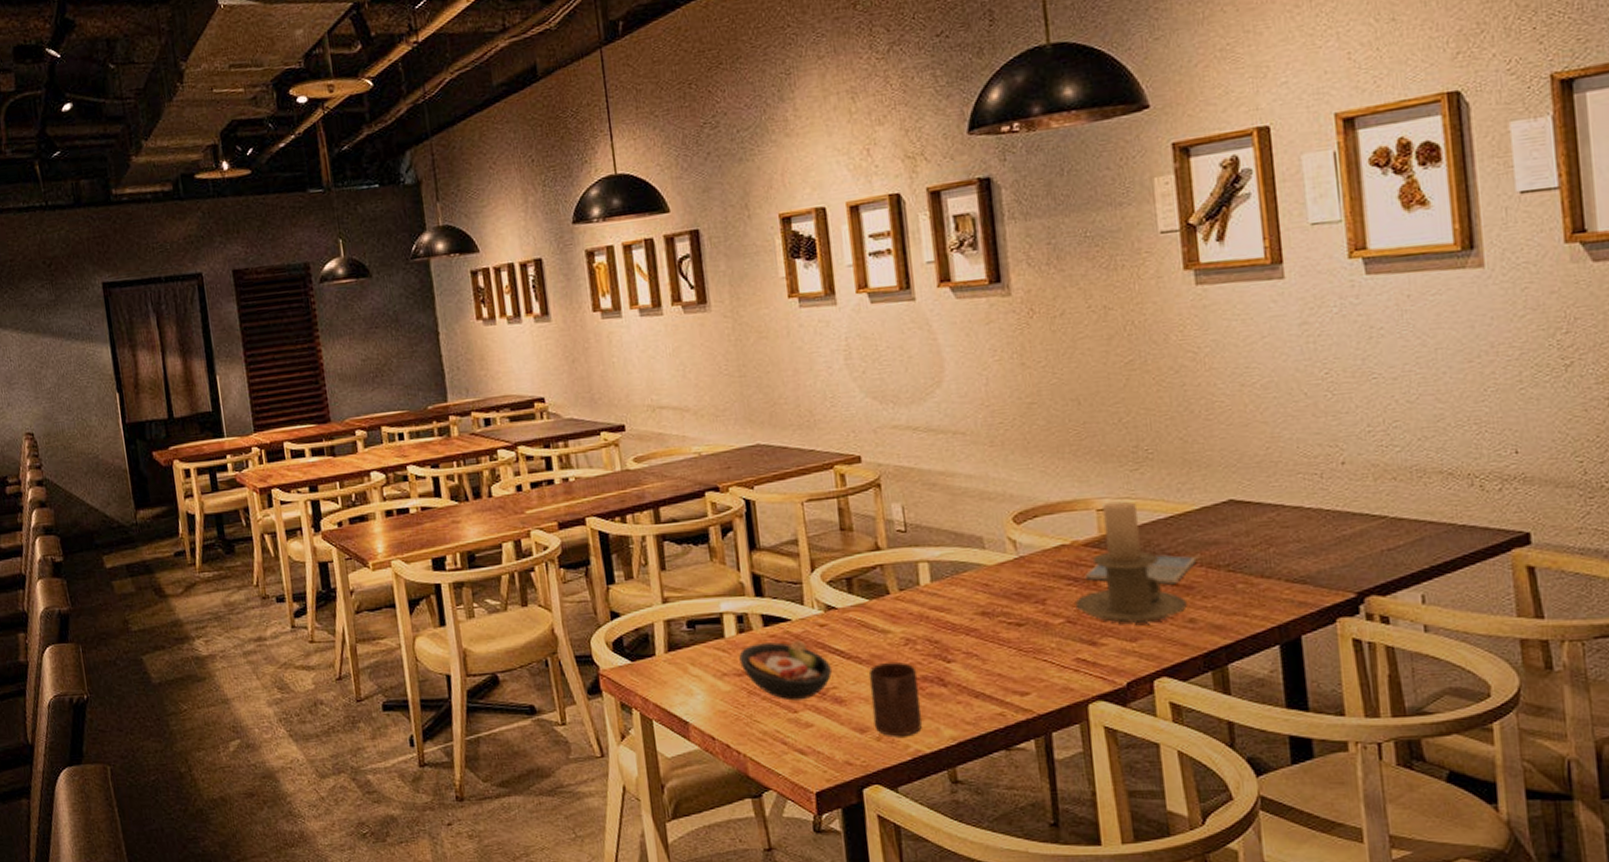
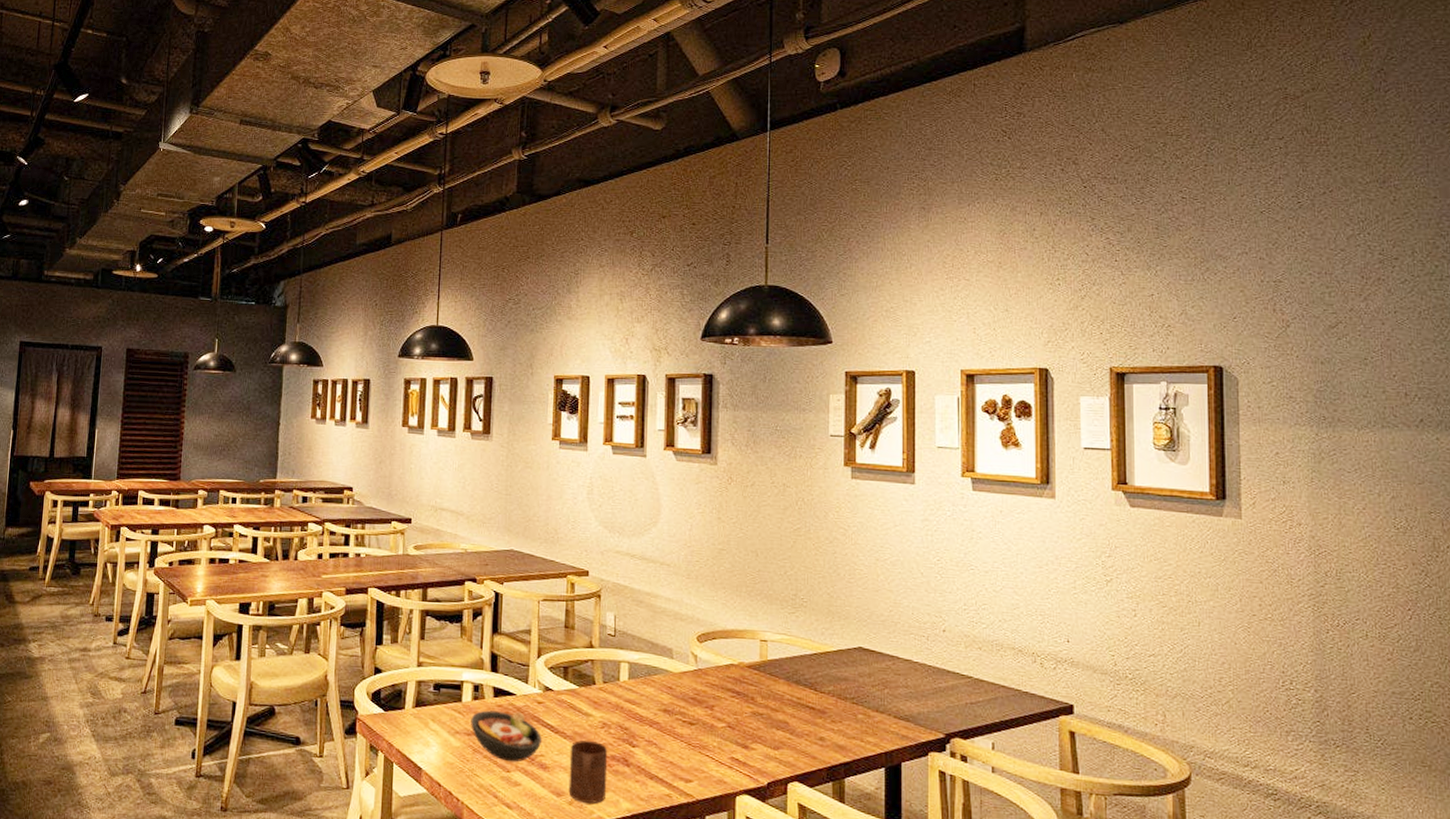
candle holder: present [1074,501,1189,623] -> none [735,635,820,736]
drink coaster: present [1084,554,1197,585] -> none [745,682,830,708]

